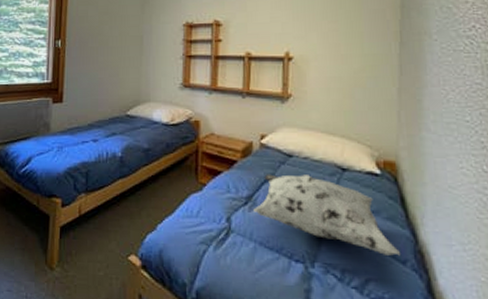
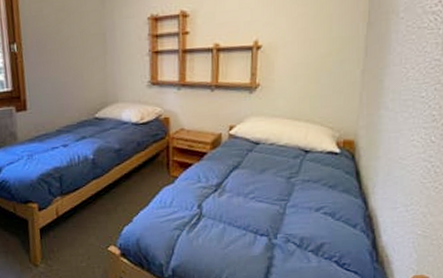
decorative pillow: present [253,174,400,256] -> none [223,159,352,222]

